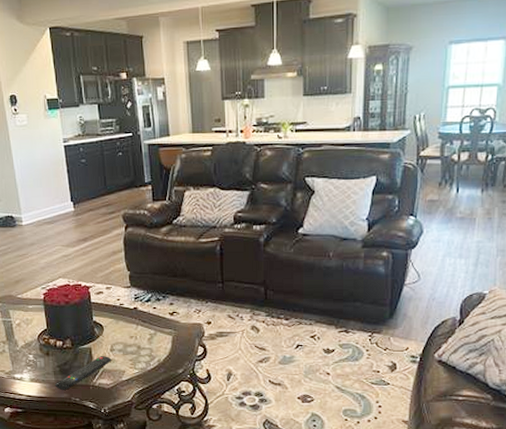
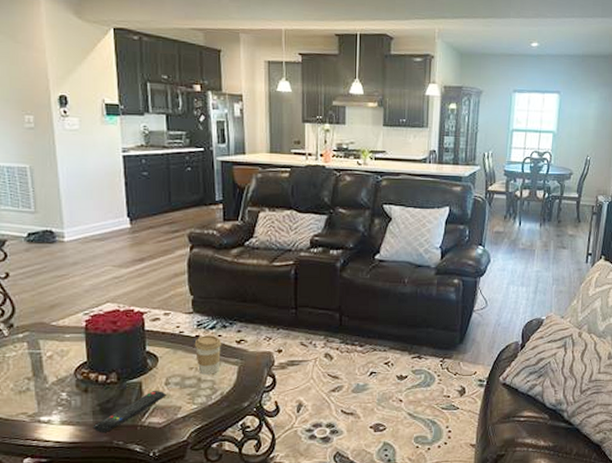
coffee cup: none [133,307,157,343] -> present [194,335,222,375]

